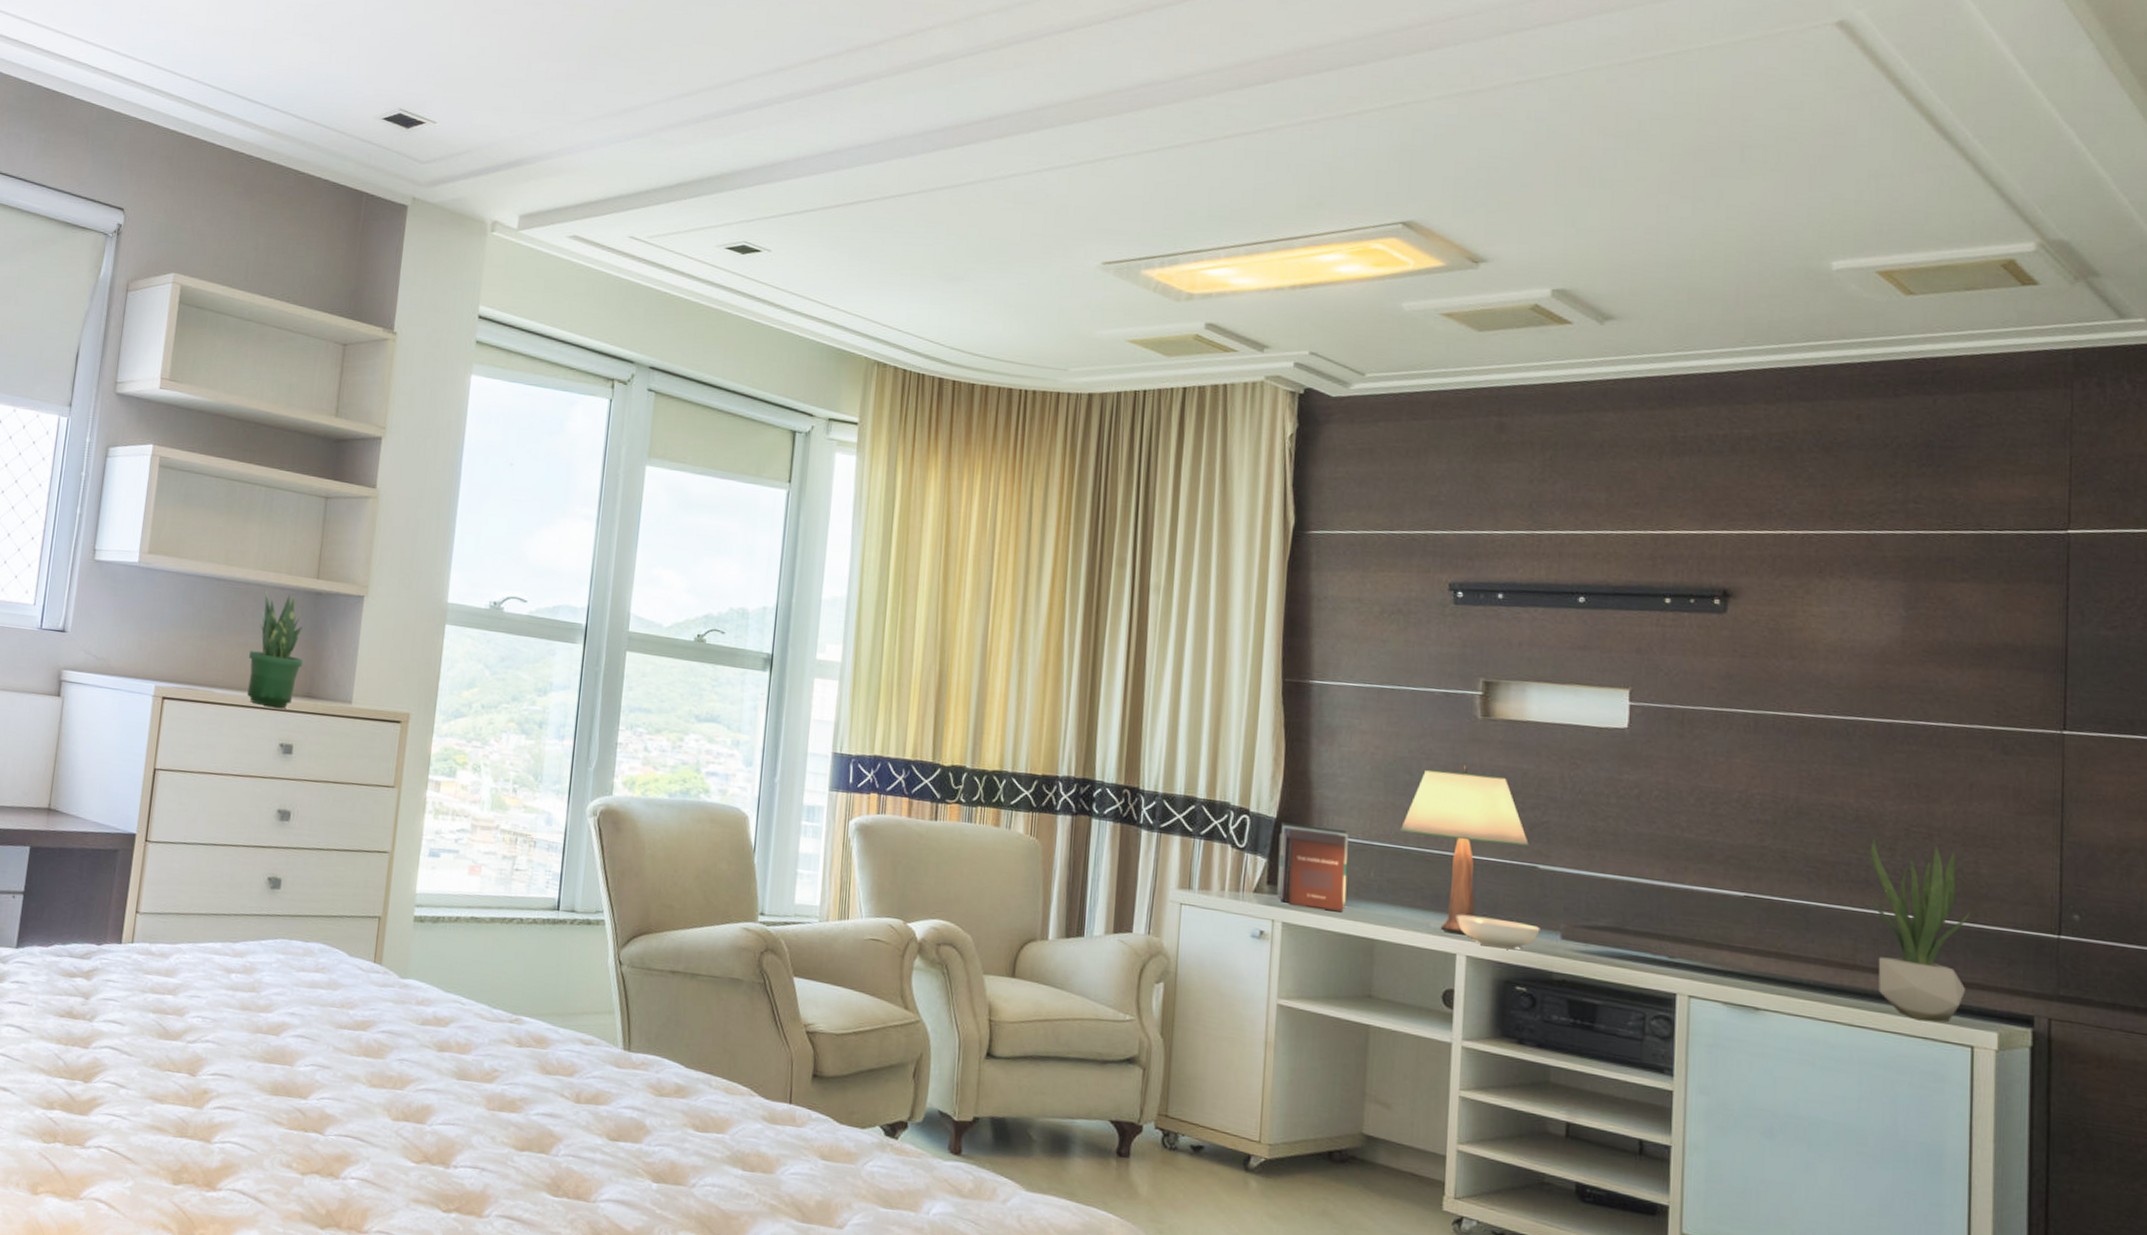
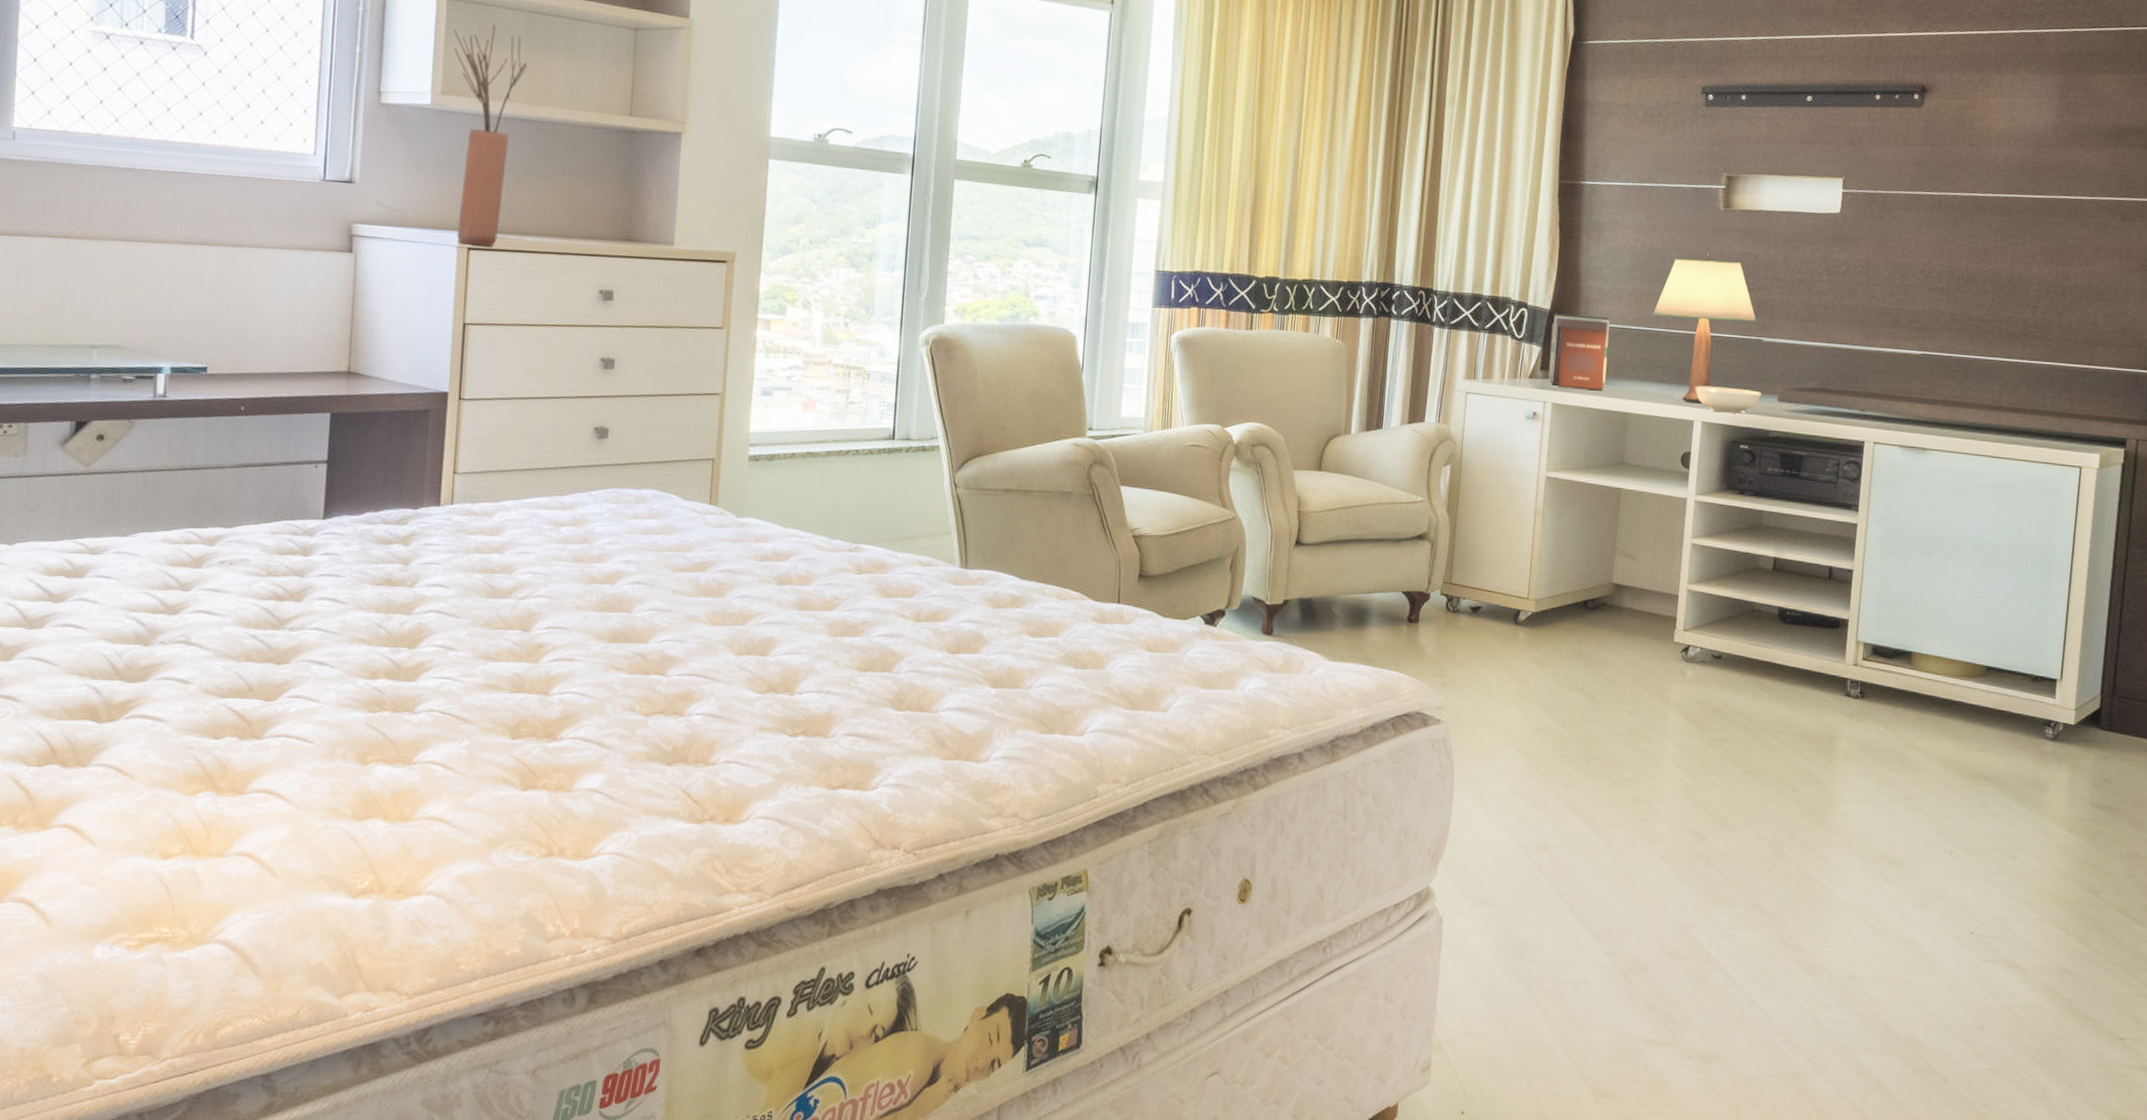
vase: none [153,491,227,697] -> present [453,24,528,247]
planter: present [247,591,304,708] -> none [561,131,620,253]
potted plant: present [1870,839,1970,1023] -> none [2016,299,2088,450]

